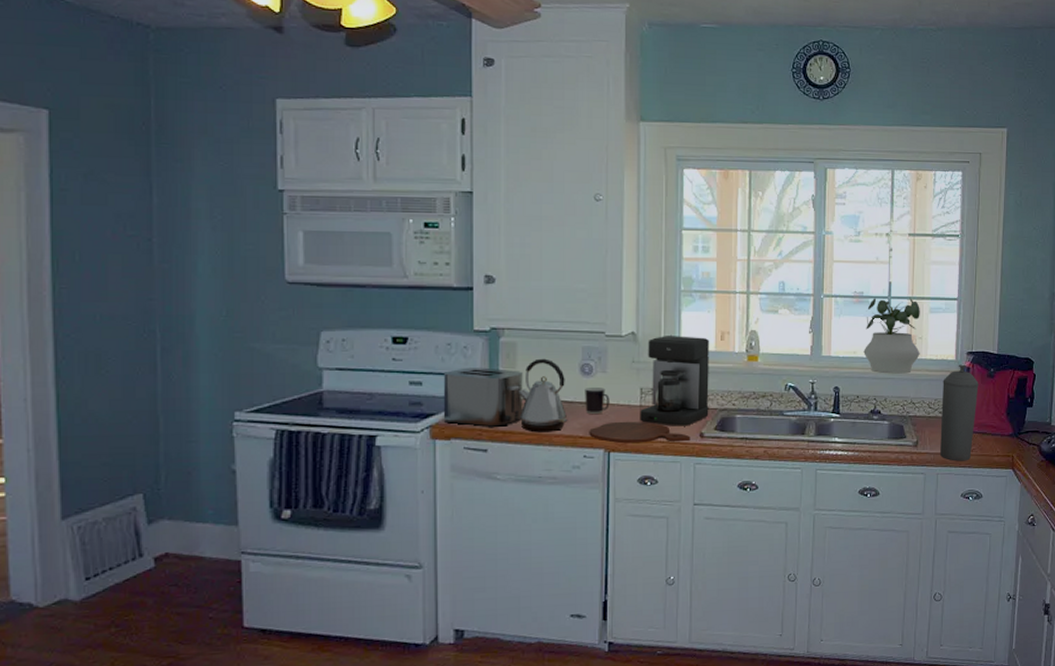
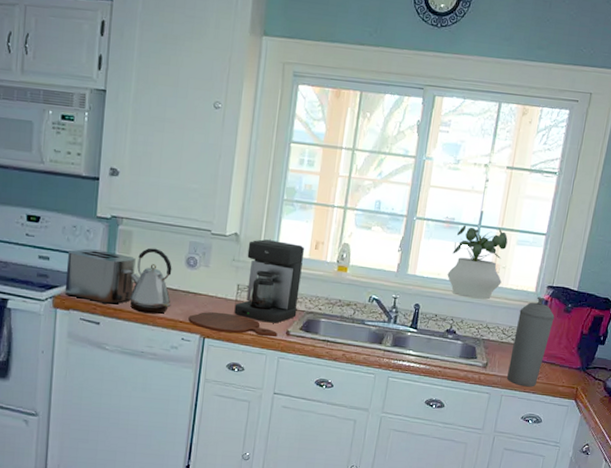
mug: present [585,388,610,415] -> none [187,279,209,304]

